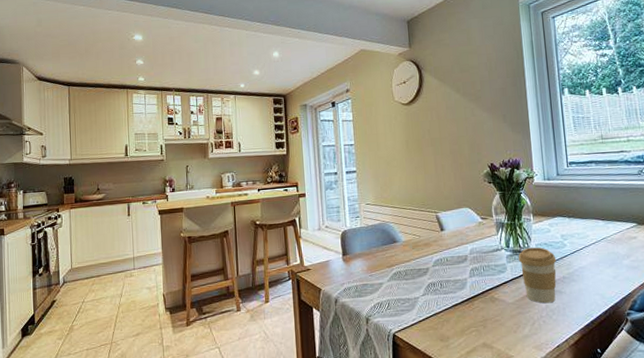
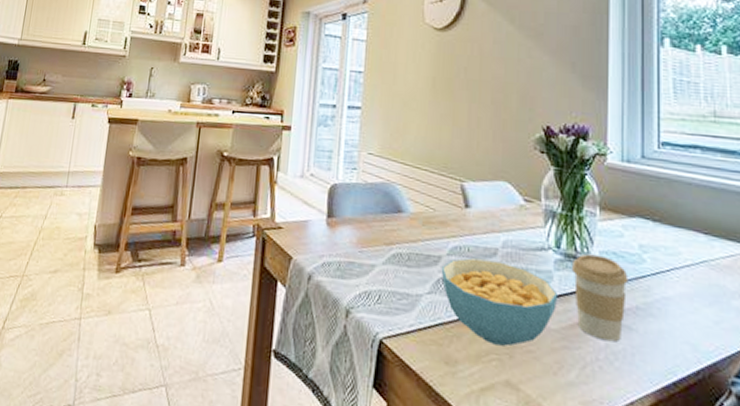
cereal bowl: none [429,264,512,321] -> present [441,258,558,346]

